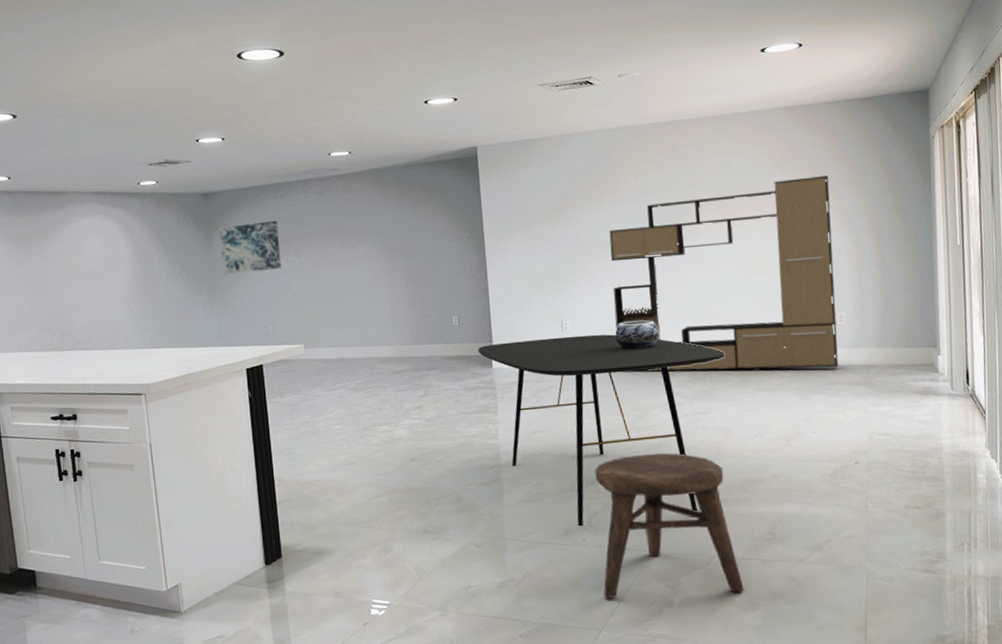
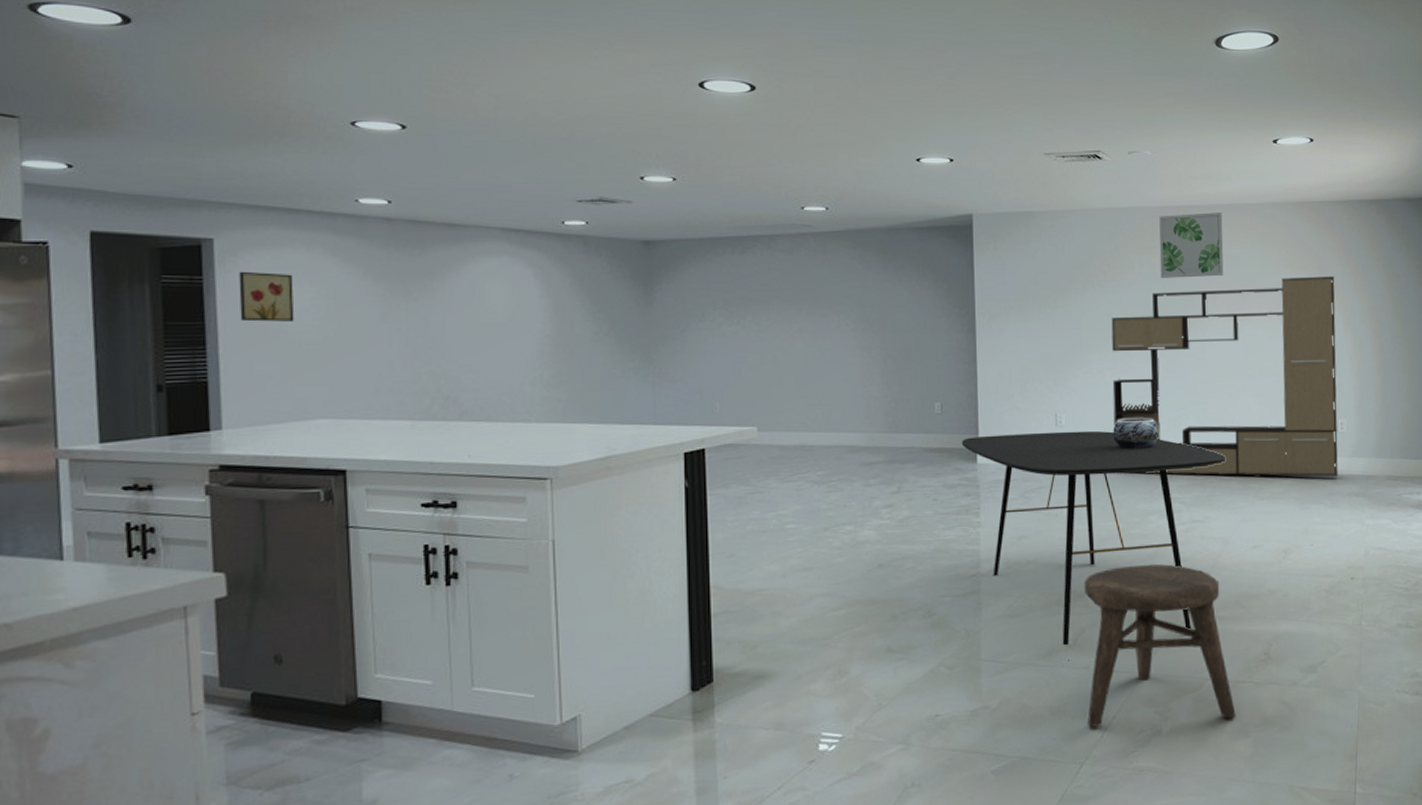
wall art: present [219,220,282,274] -> none [662,279,736,338]
wall art: none [650,123,716,190] -> present [1159,211,1224,278]

